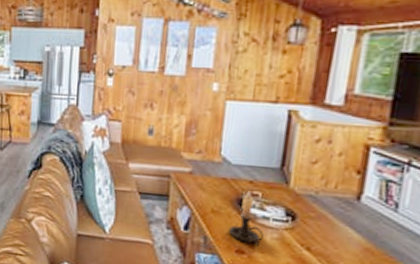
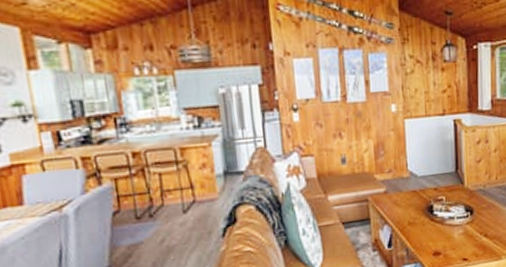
candle holder: present [229,191,264,246] -> none [425,197,452,245]

